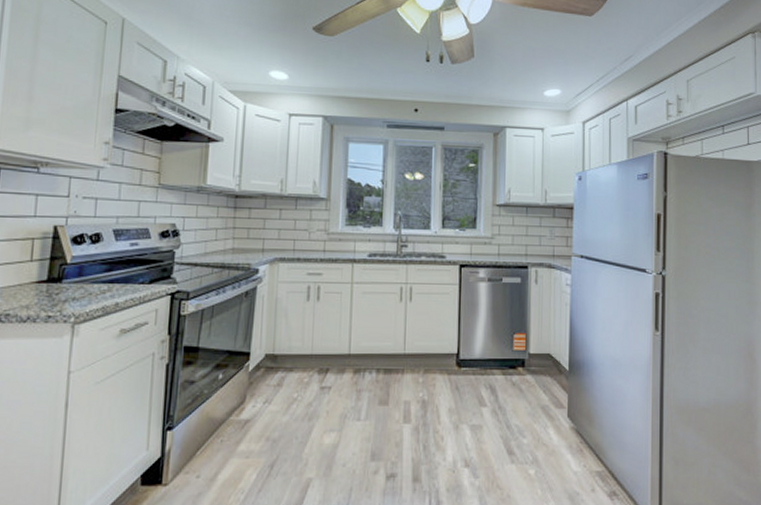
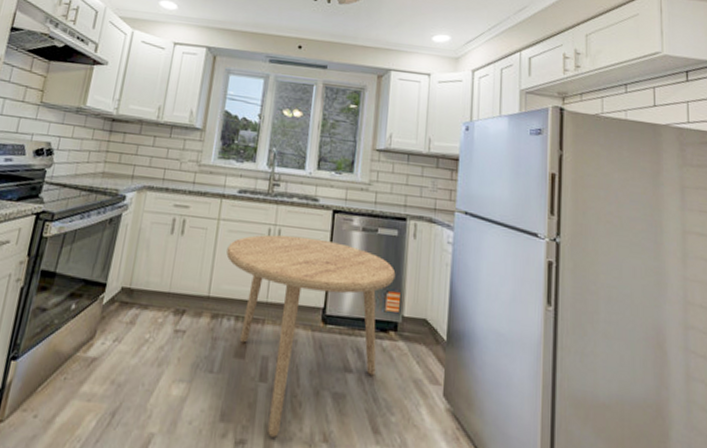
dining table: none [362,291,521,468] -> present [226,234,396,438]

